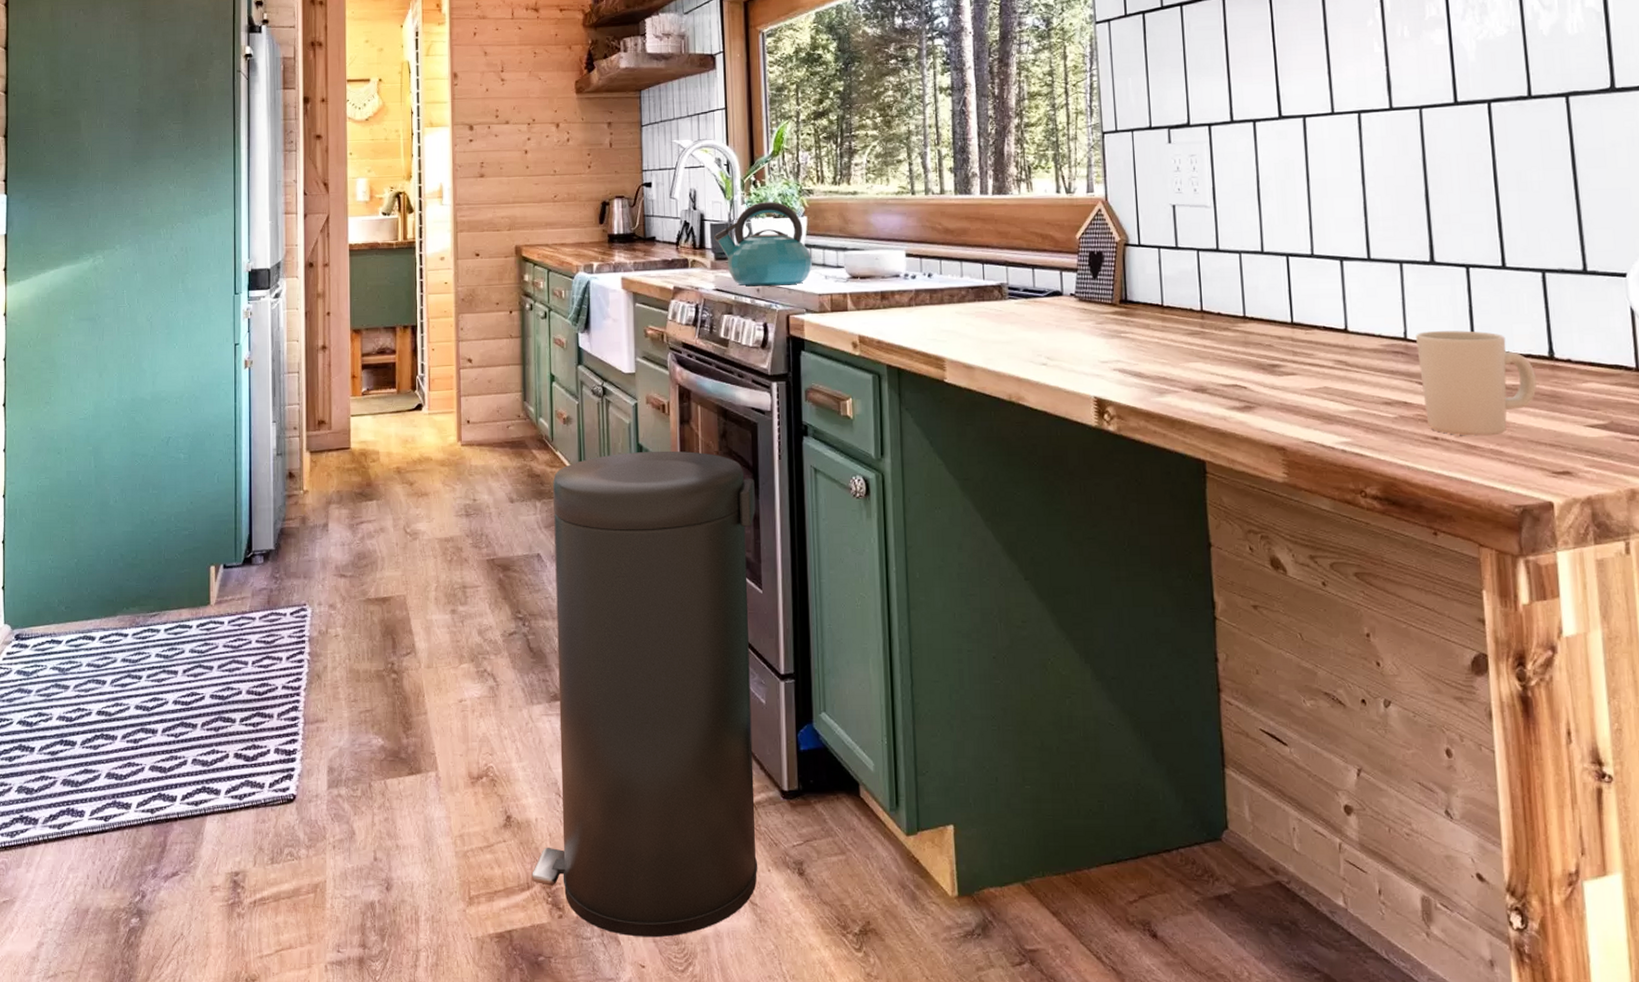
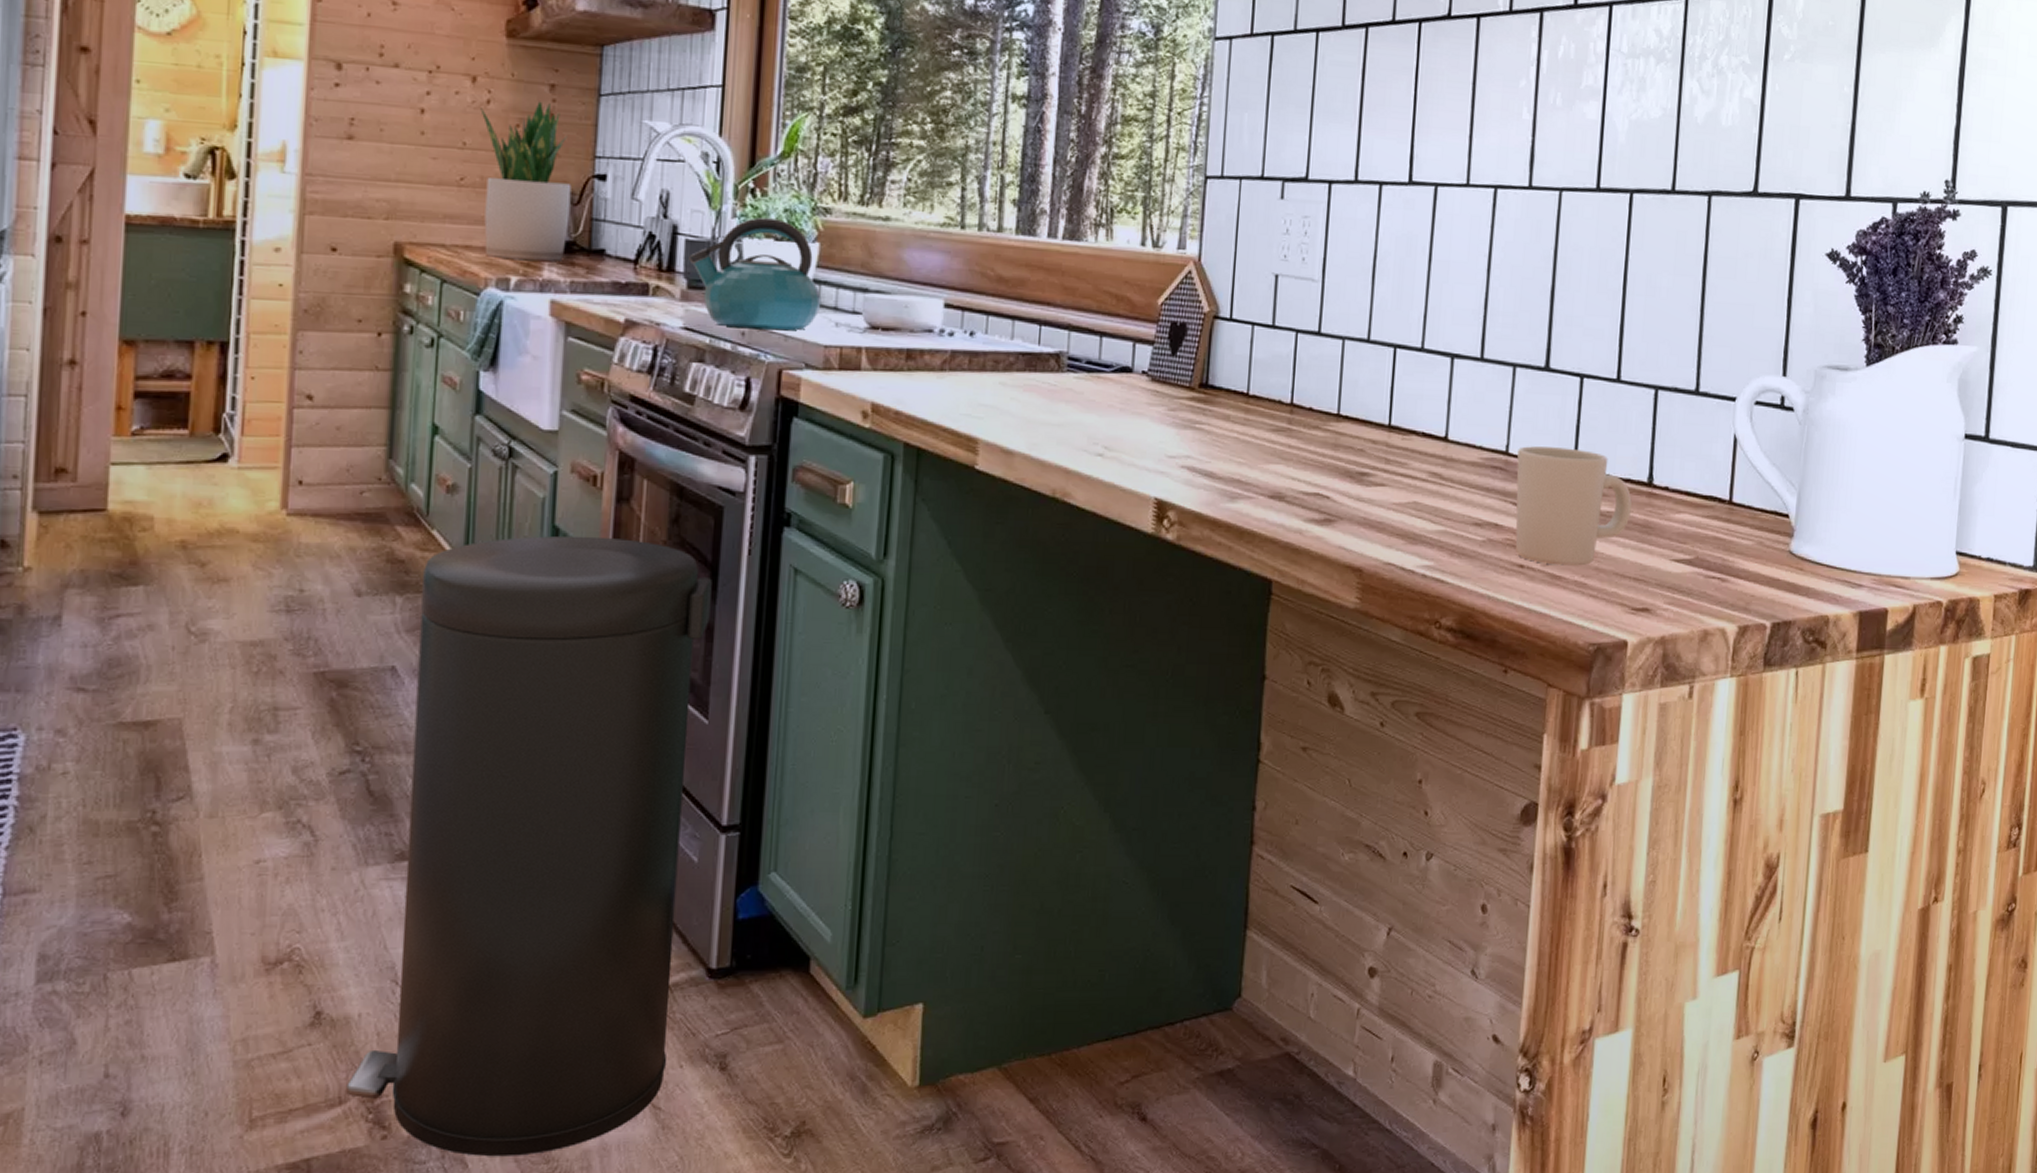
planter: none [563,135,629,251] -> present [480,101,572,261]

